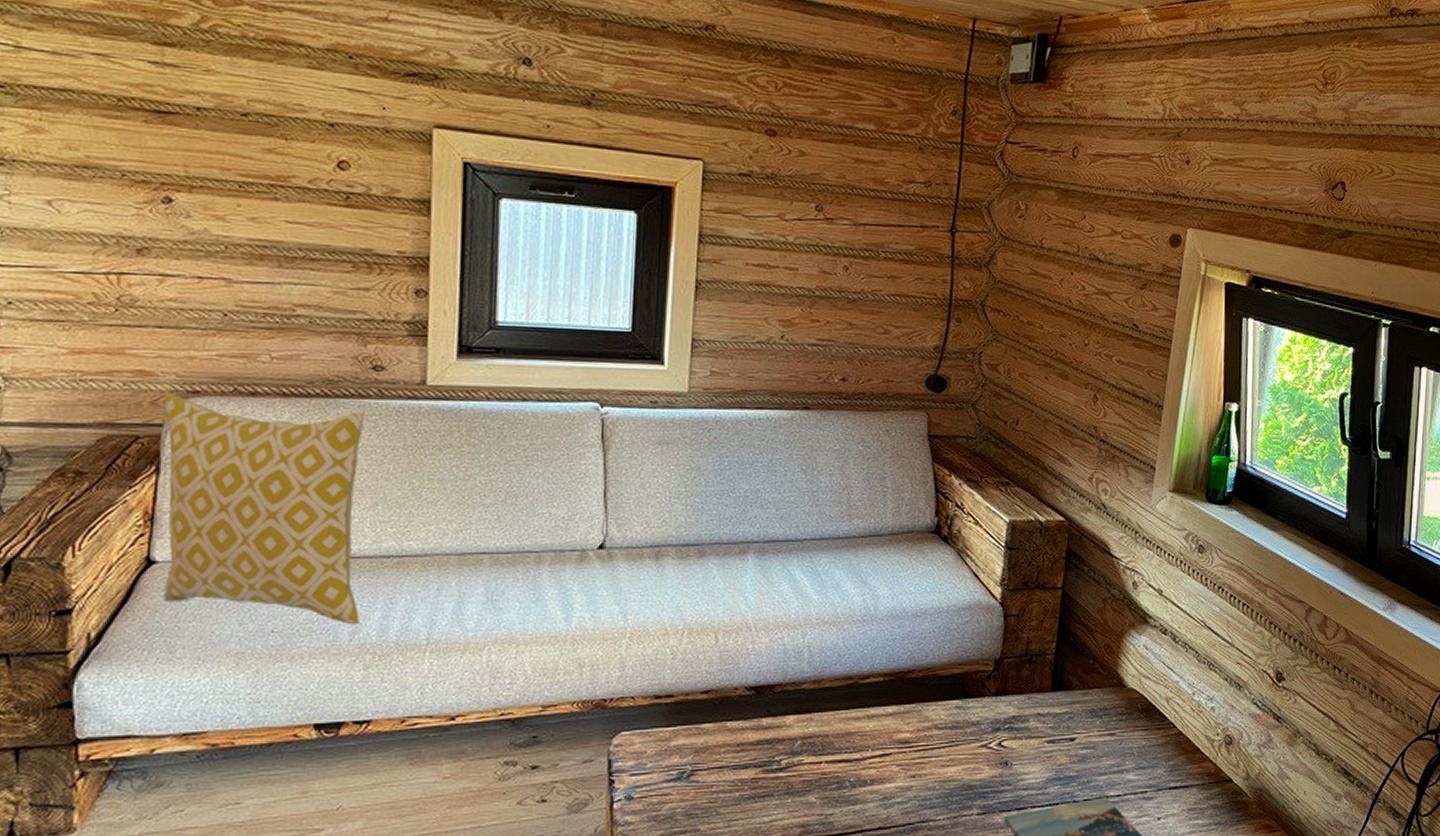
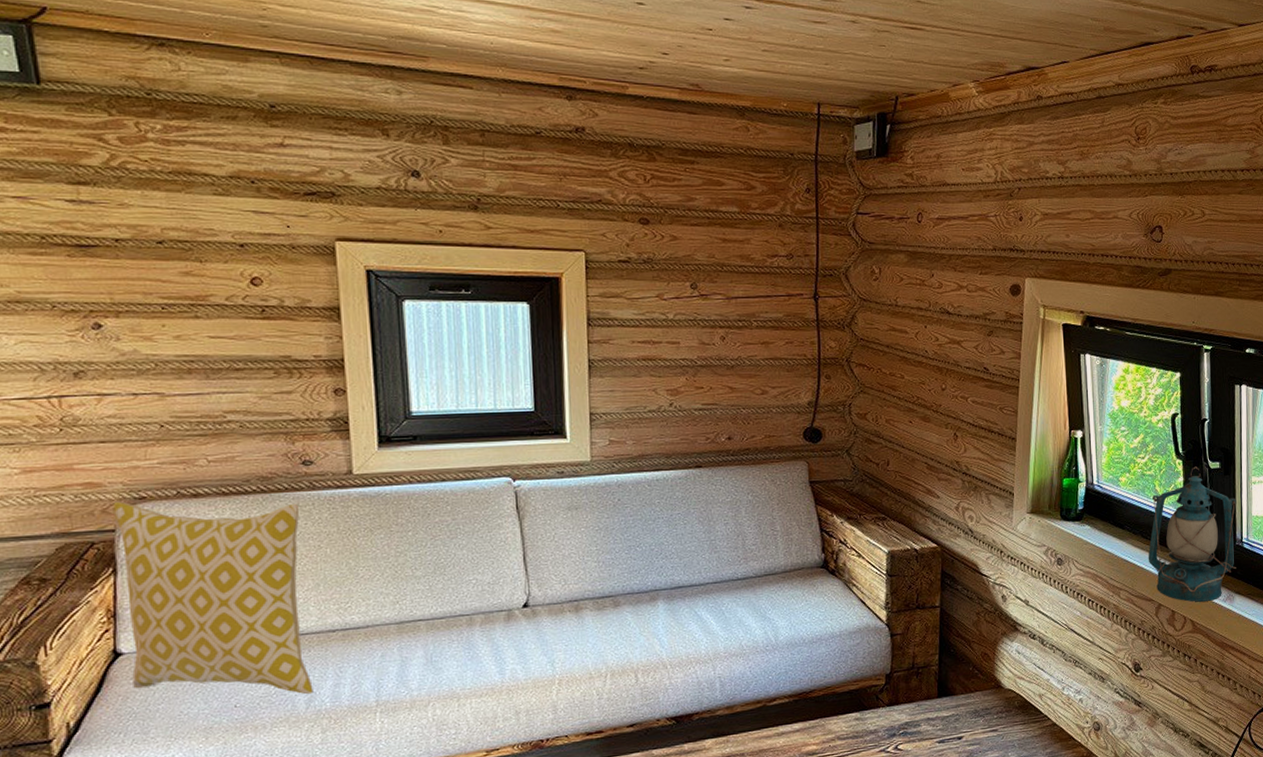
lantern: none [1301,454,1407,608] -> present [1148,466,1237,603]

